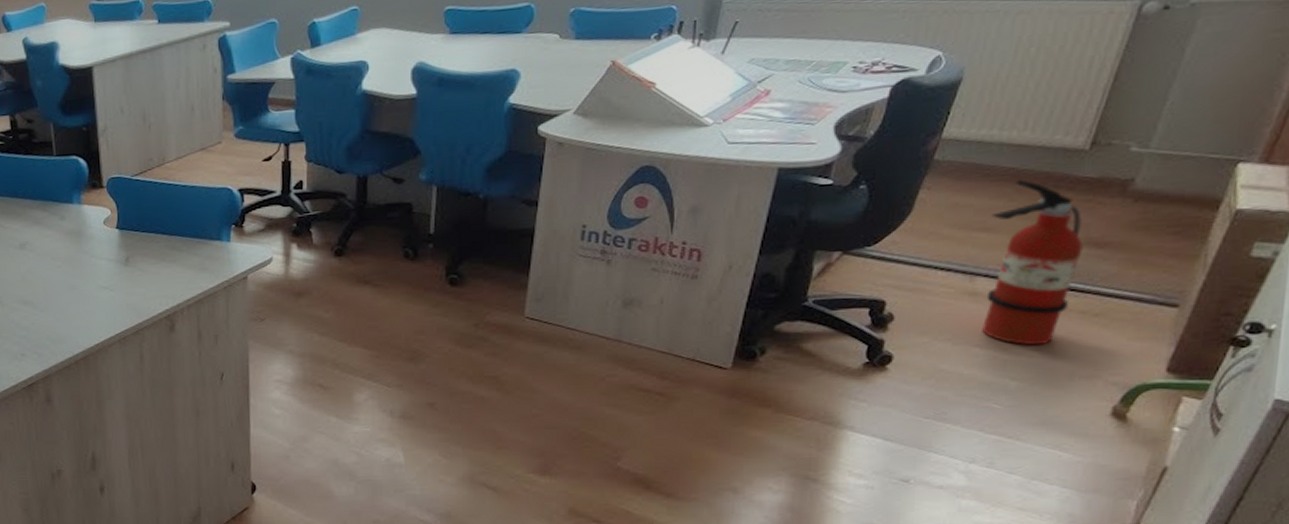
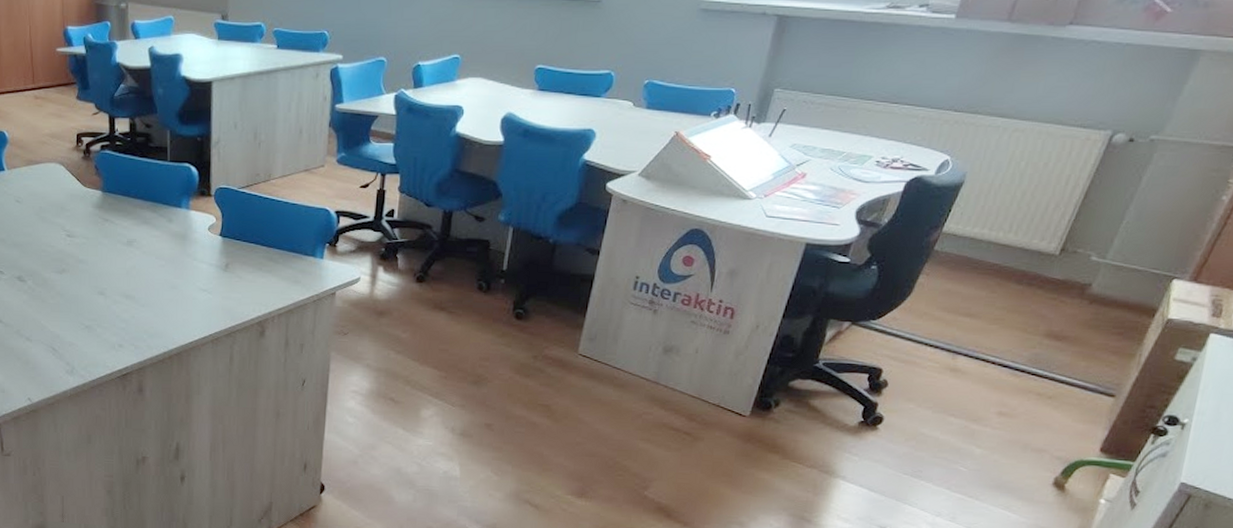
fire extinguisher: present [982,179,1083,346] -> none [958,274,1047,420]

